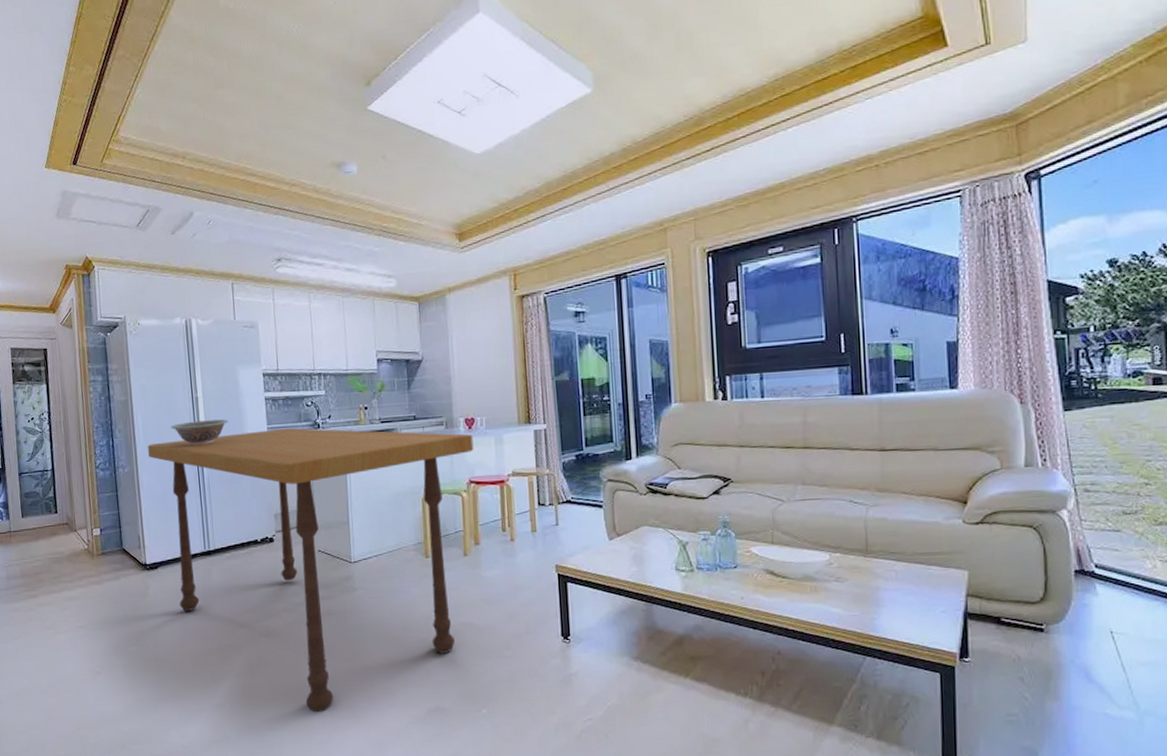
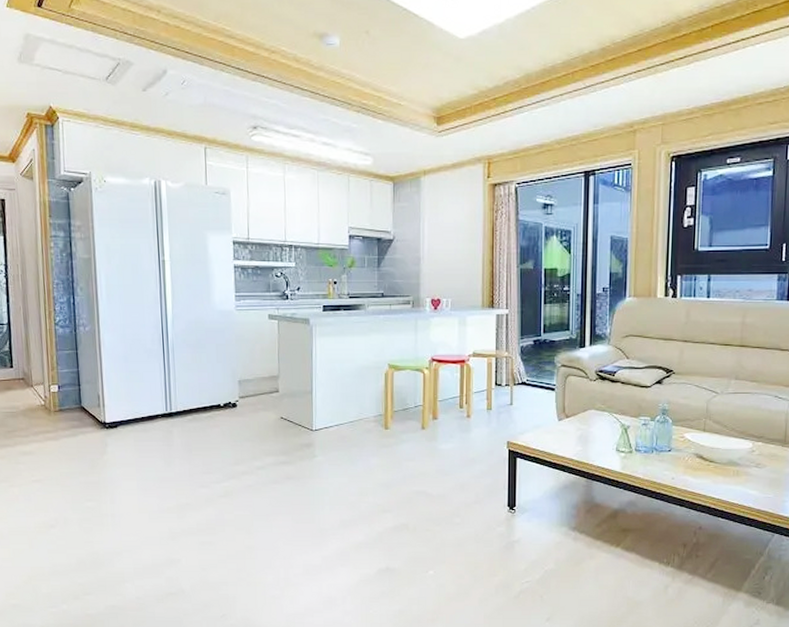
dining table: present [147,428,474,713] -> none [110,297,438,570]
decorative bowl: present [171,419,228,446] -> none [135,284,195,309]

